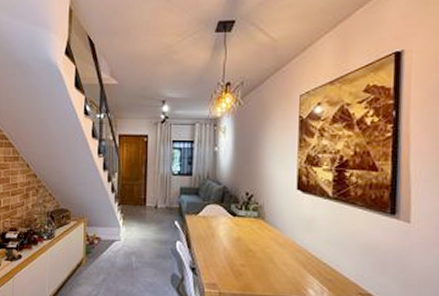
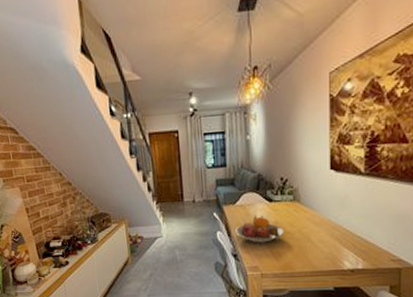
fruit bowl: none [196,228,247,259] -> present [235,215,285,243]

